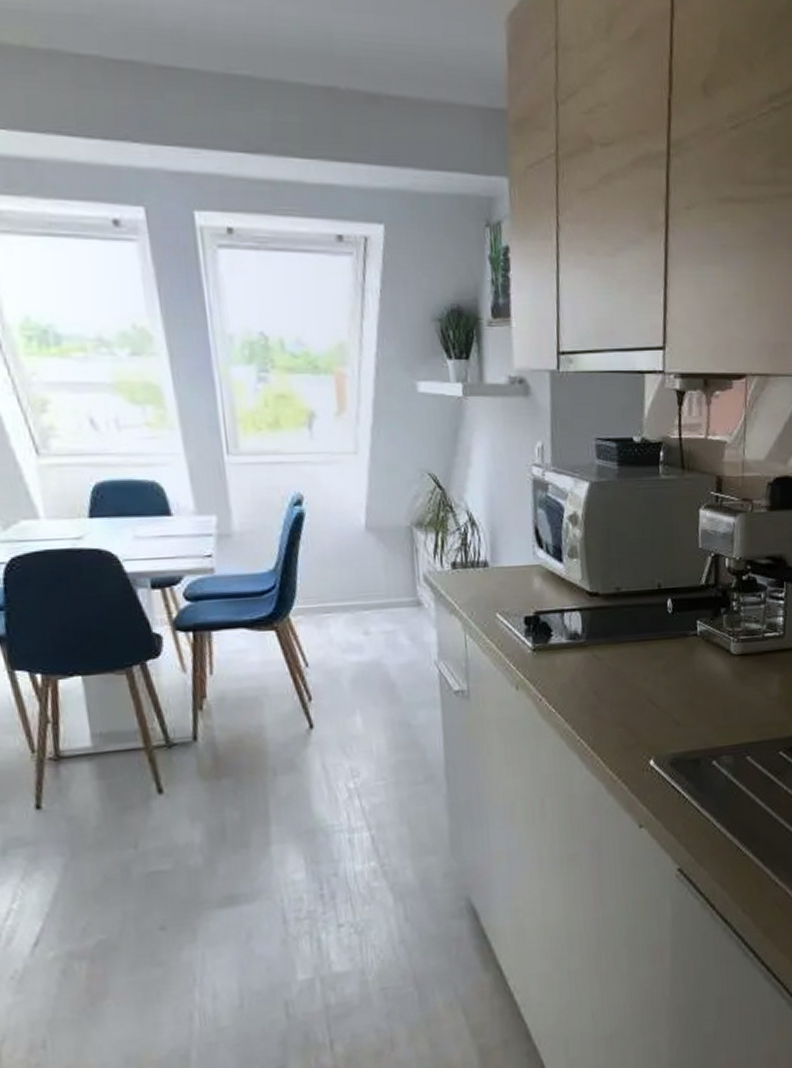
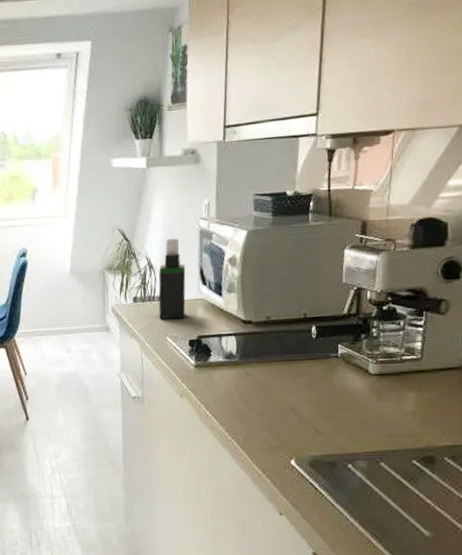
spray bottle: none [483,488,519,591] -> present [158,238,186,319]

